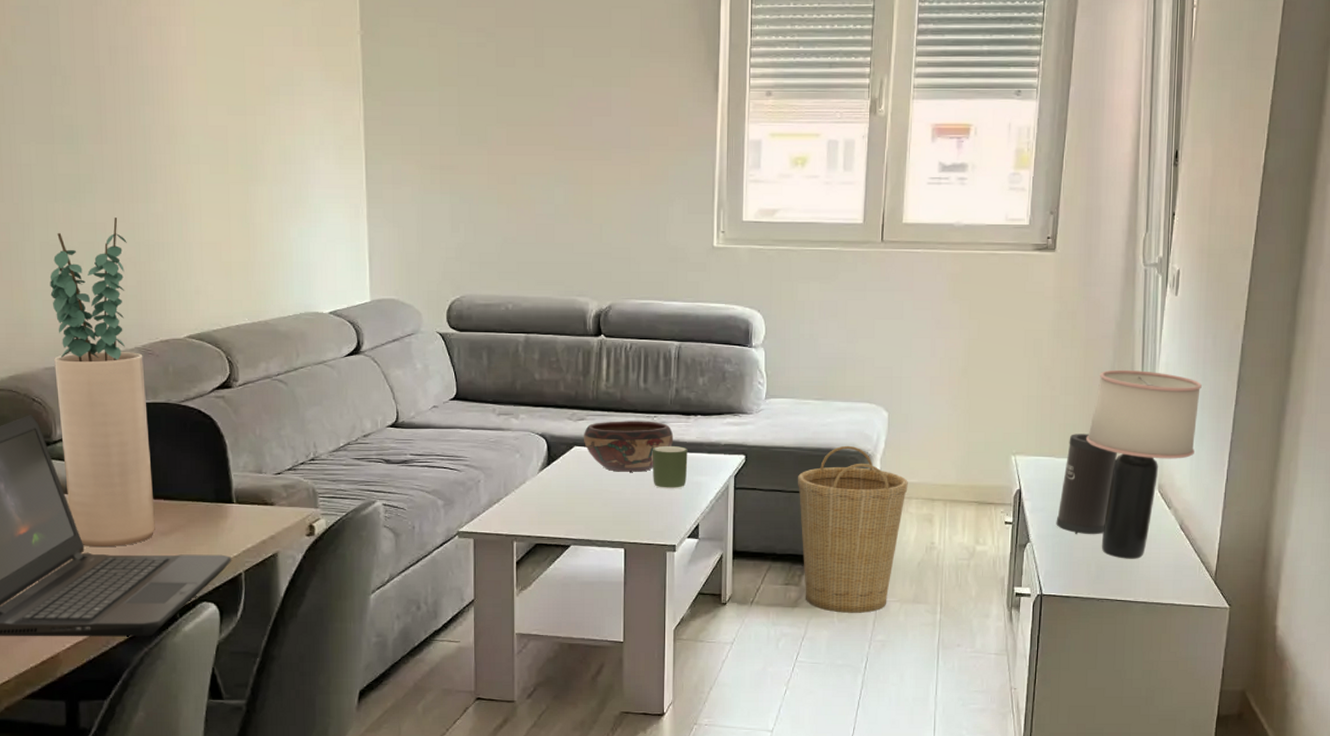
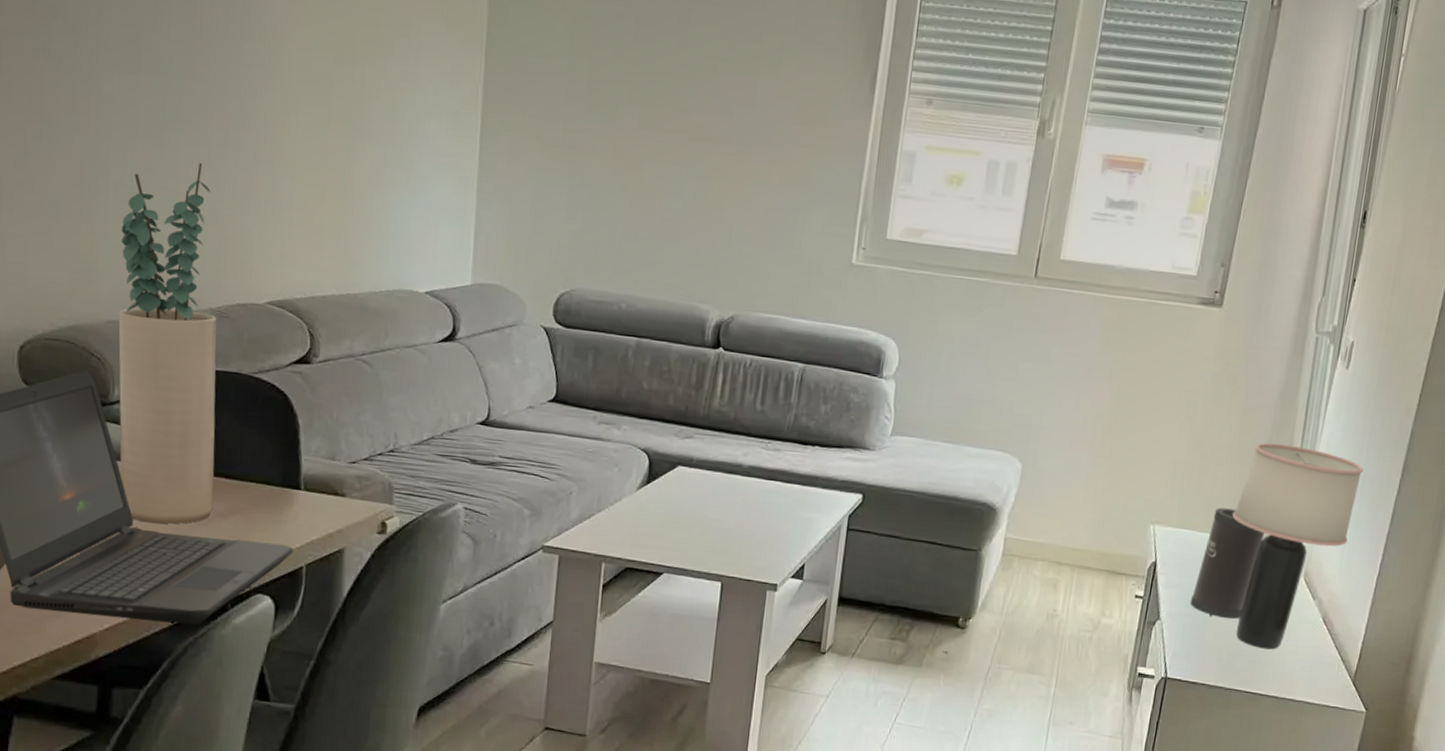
decorative bowl: present [583,421,674,472] -> none [688,442,788,501]
mug: present [653,445,688,489] -> none [760,475,801,524]
basket: present [798,445,908,613] -> none [912,495,1036,678]

